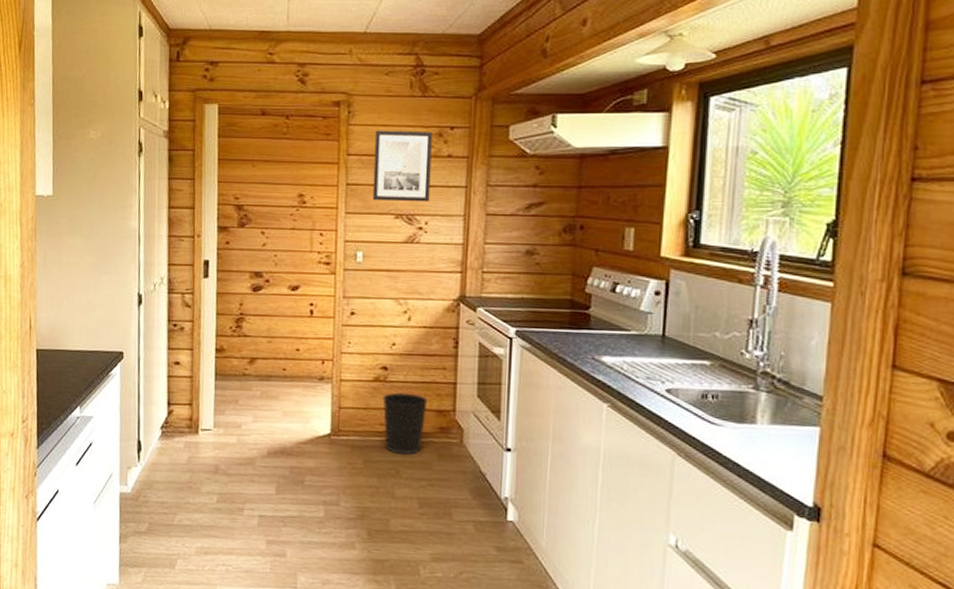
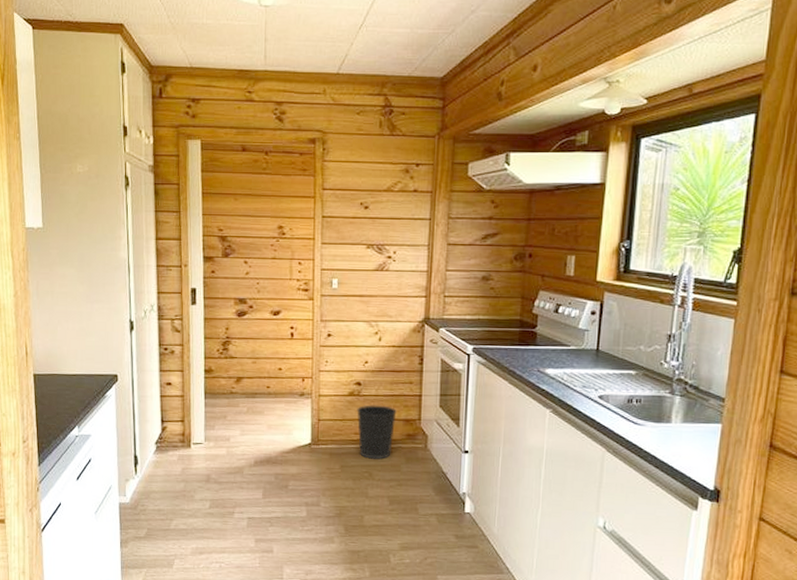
wall art: present [372,130,433,202] -> none [346,166,400,233]

